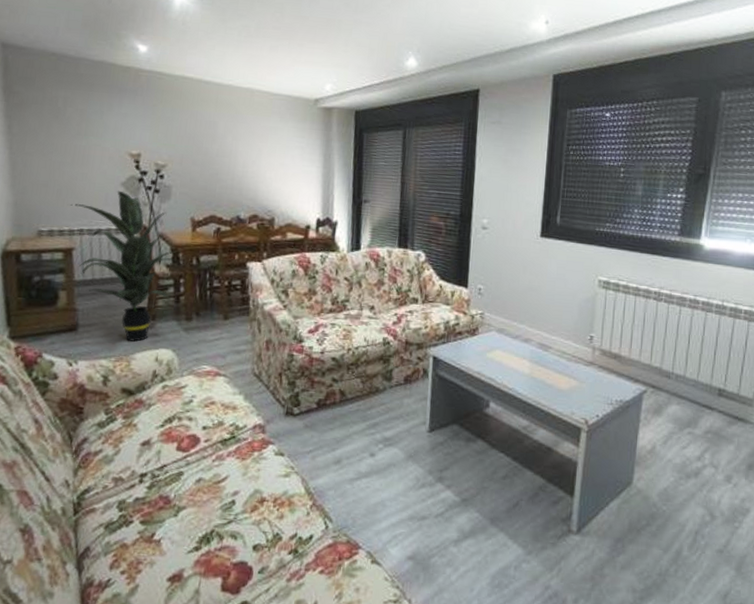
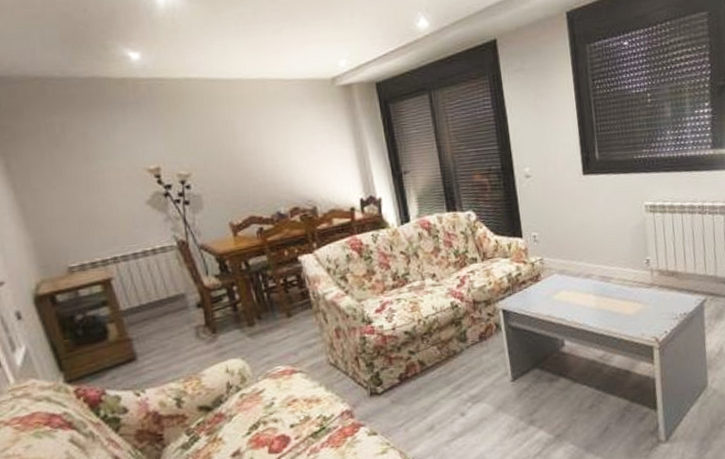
indoor plant: present [70,190,177,342] -> none [96,209,226,359]

